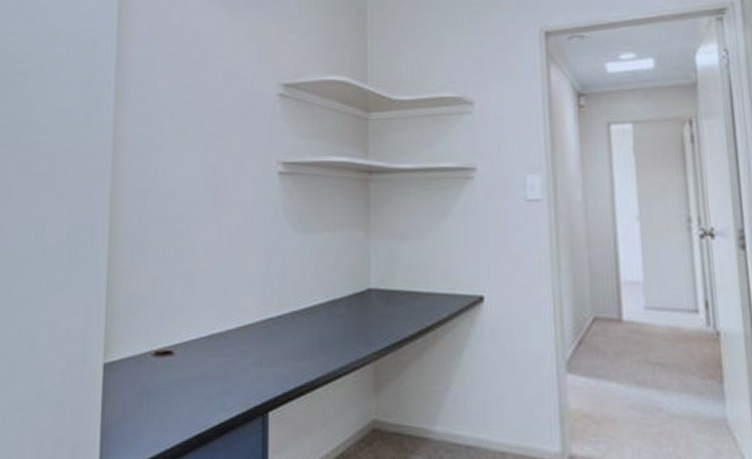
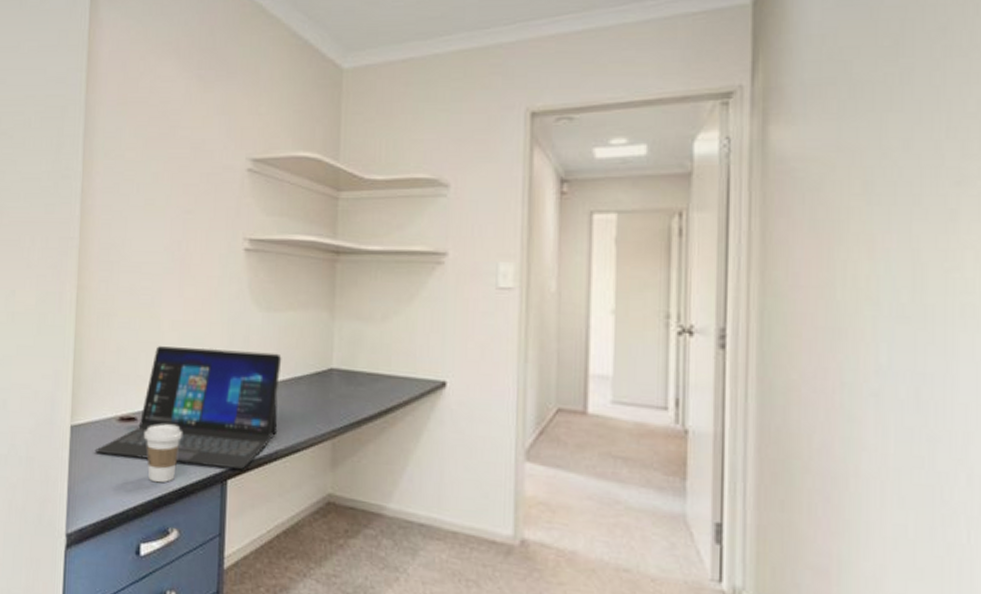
laptop: none [129,275,320,399] -> present [94,346,282,469]
coffee cup: none [180,356,220,420] -> present [143,424,182,483]

